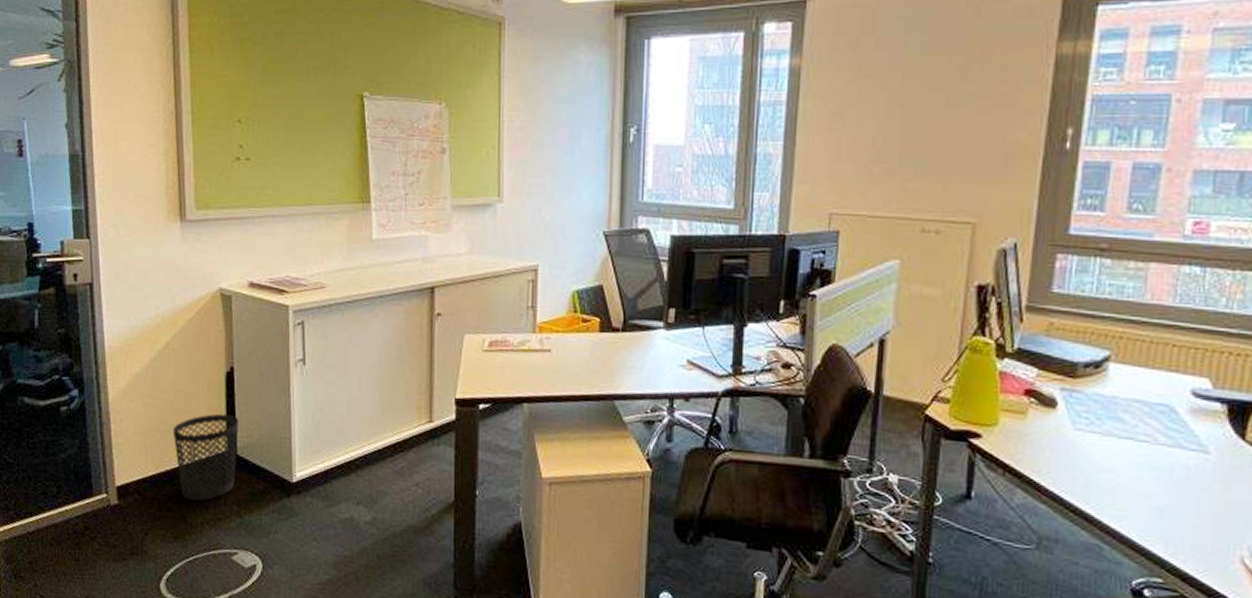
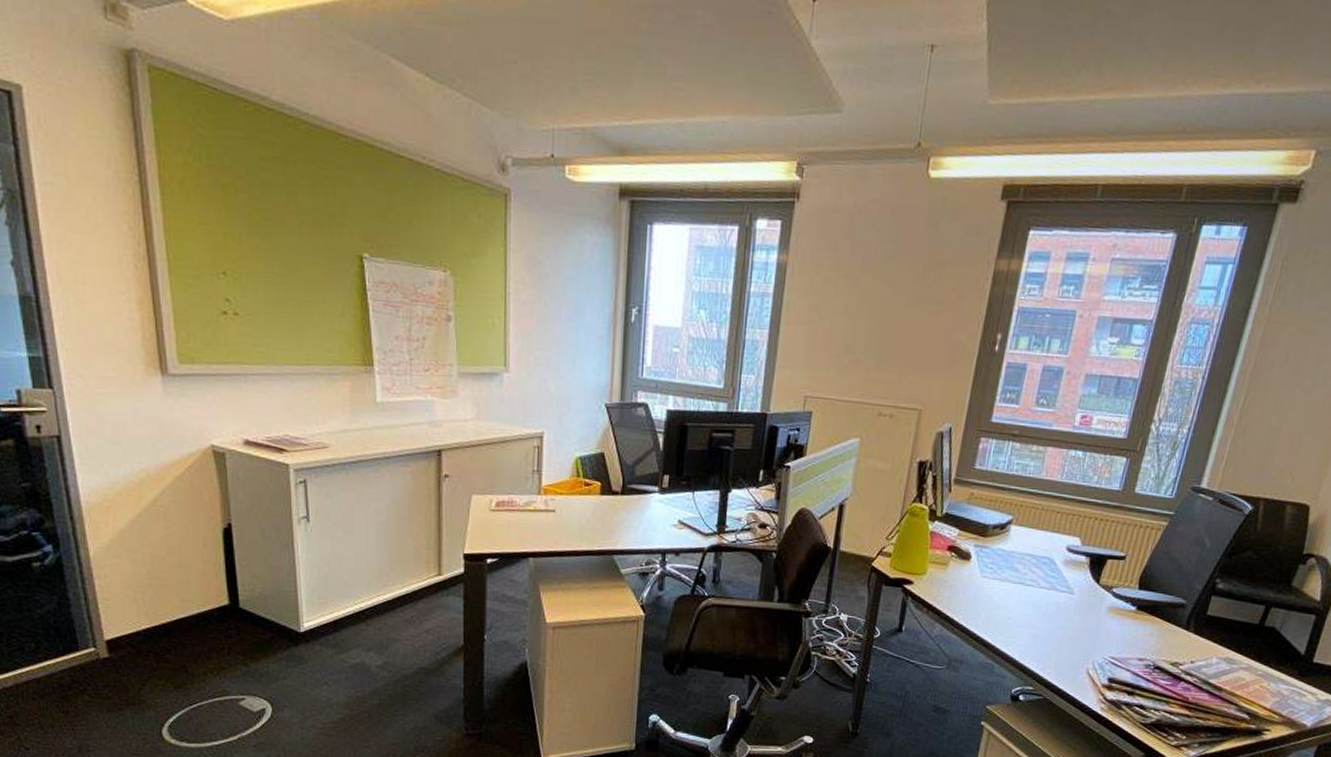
wastebasket: present [172,413,240,501] -> none [166,568,241,652]

